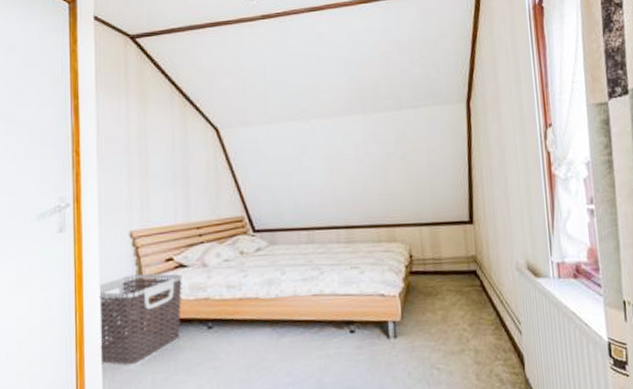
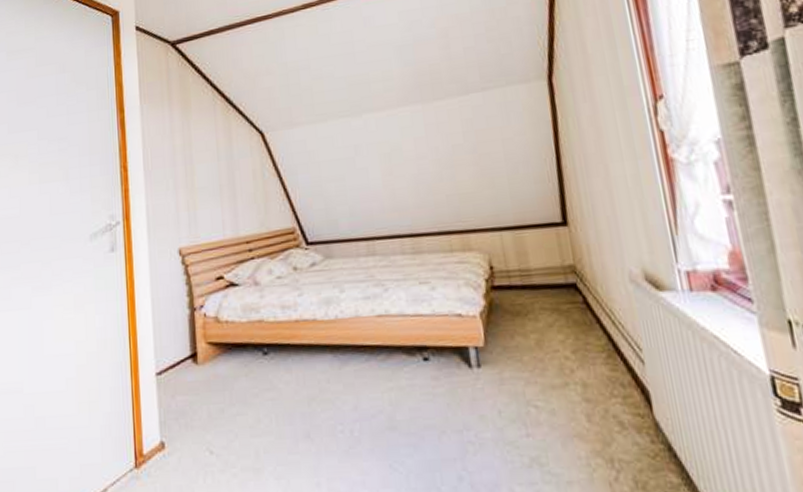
clothes hamper: present [99,273,182,368] -> none [151,293,235,397]

